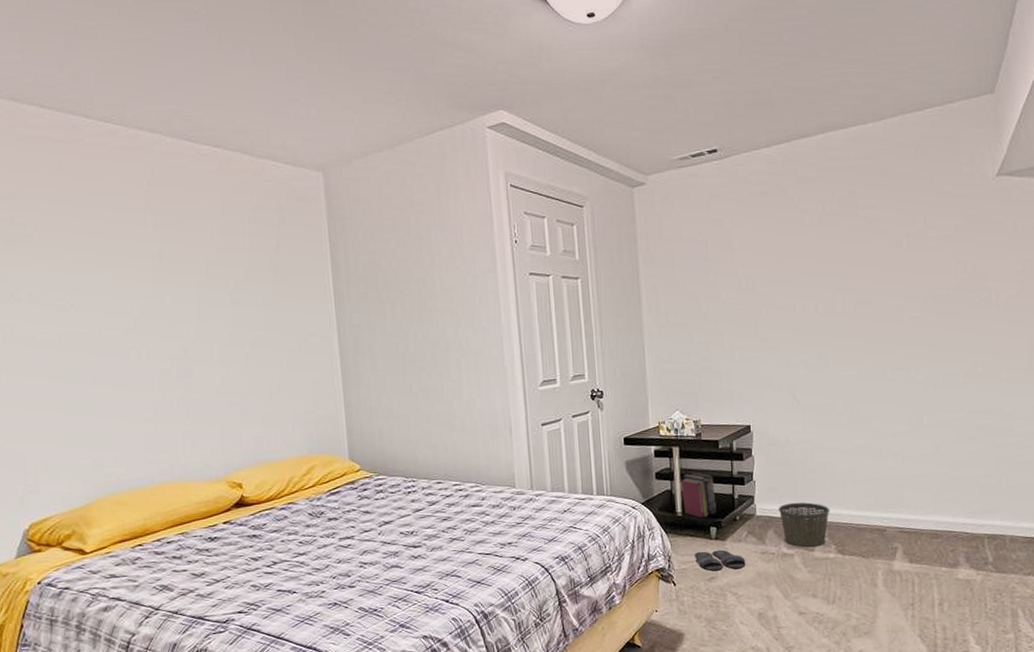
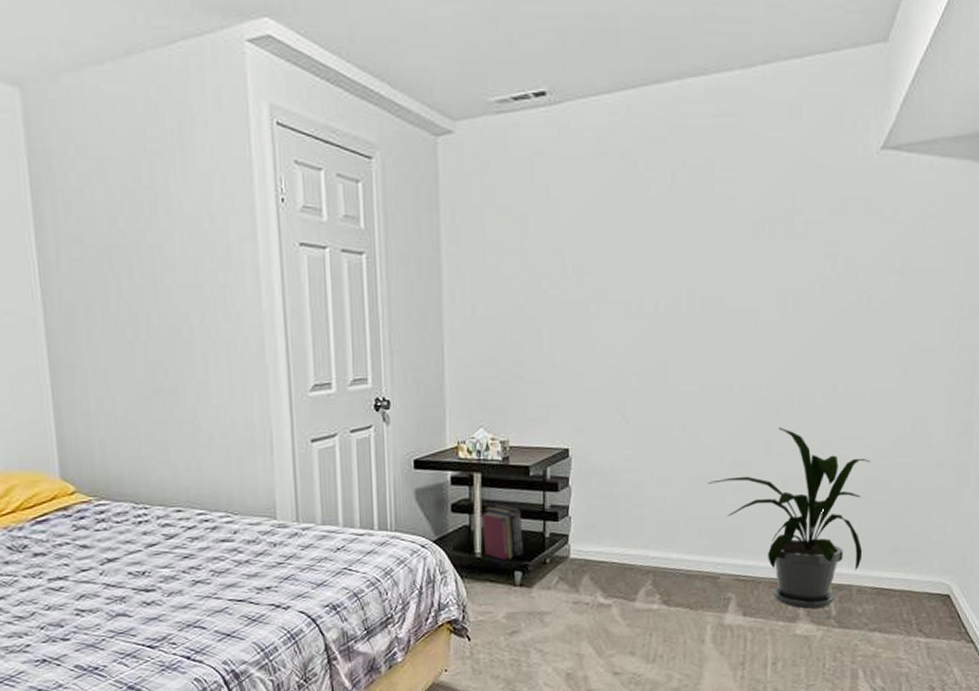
slippers: present [695,549,746,572] -> none [495,598,555,624]
basket: present [778,502,830,547] -> none [596,543,657,597]
house plant: none [870,402,1012,556] -> present [708,427,870,609]

